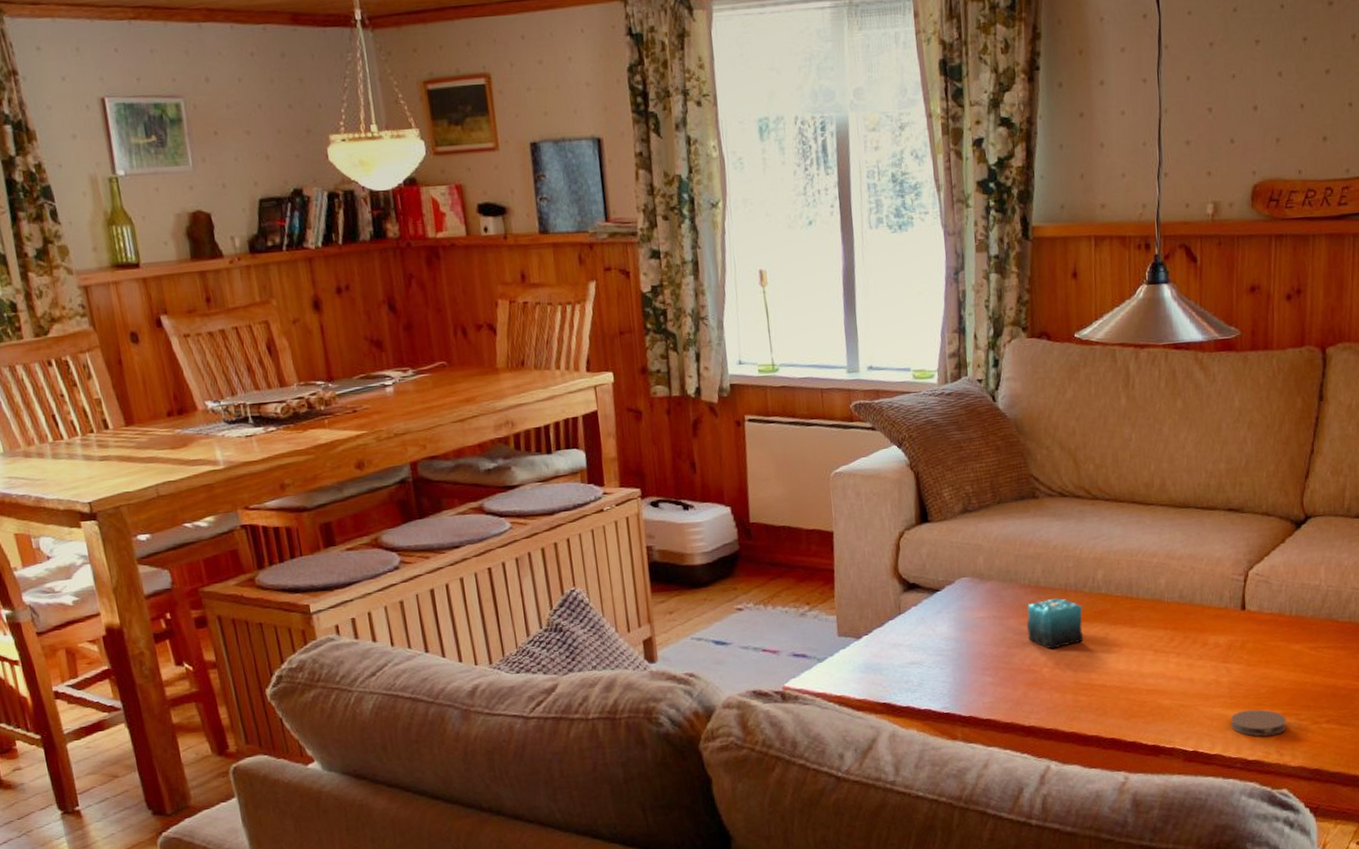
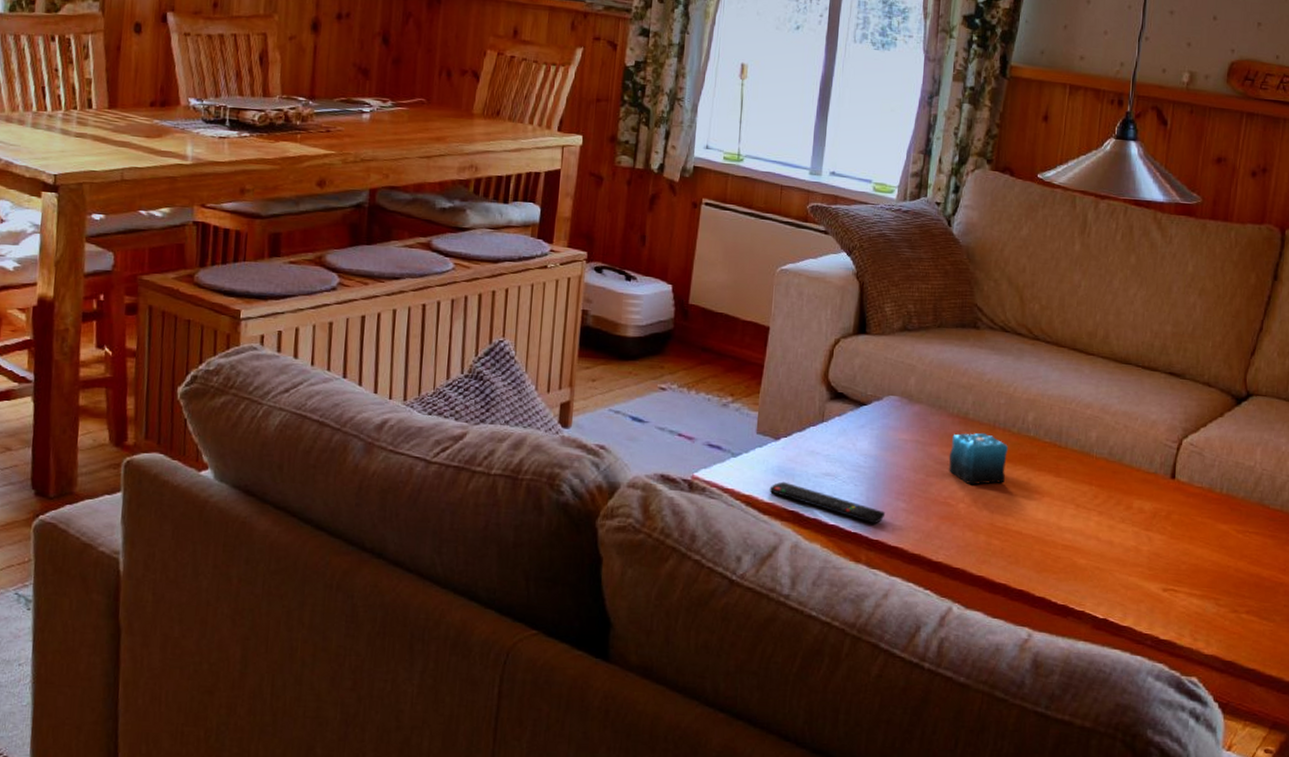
remote control: none [859,677,974,702] -> present [769,481,886,524]
coaster: present [1230,709,1287,737] -> none [1146,584,1205,617]

